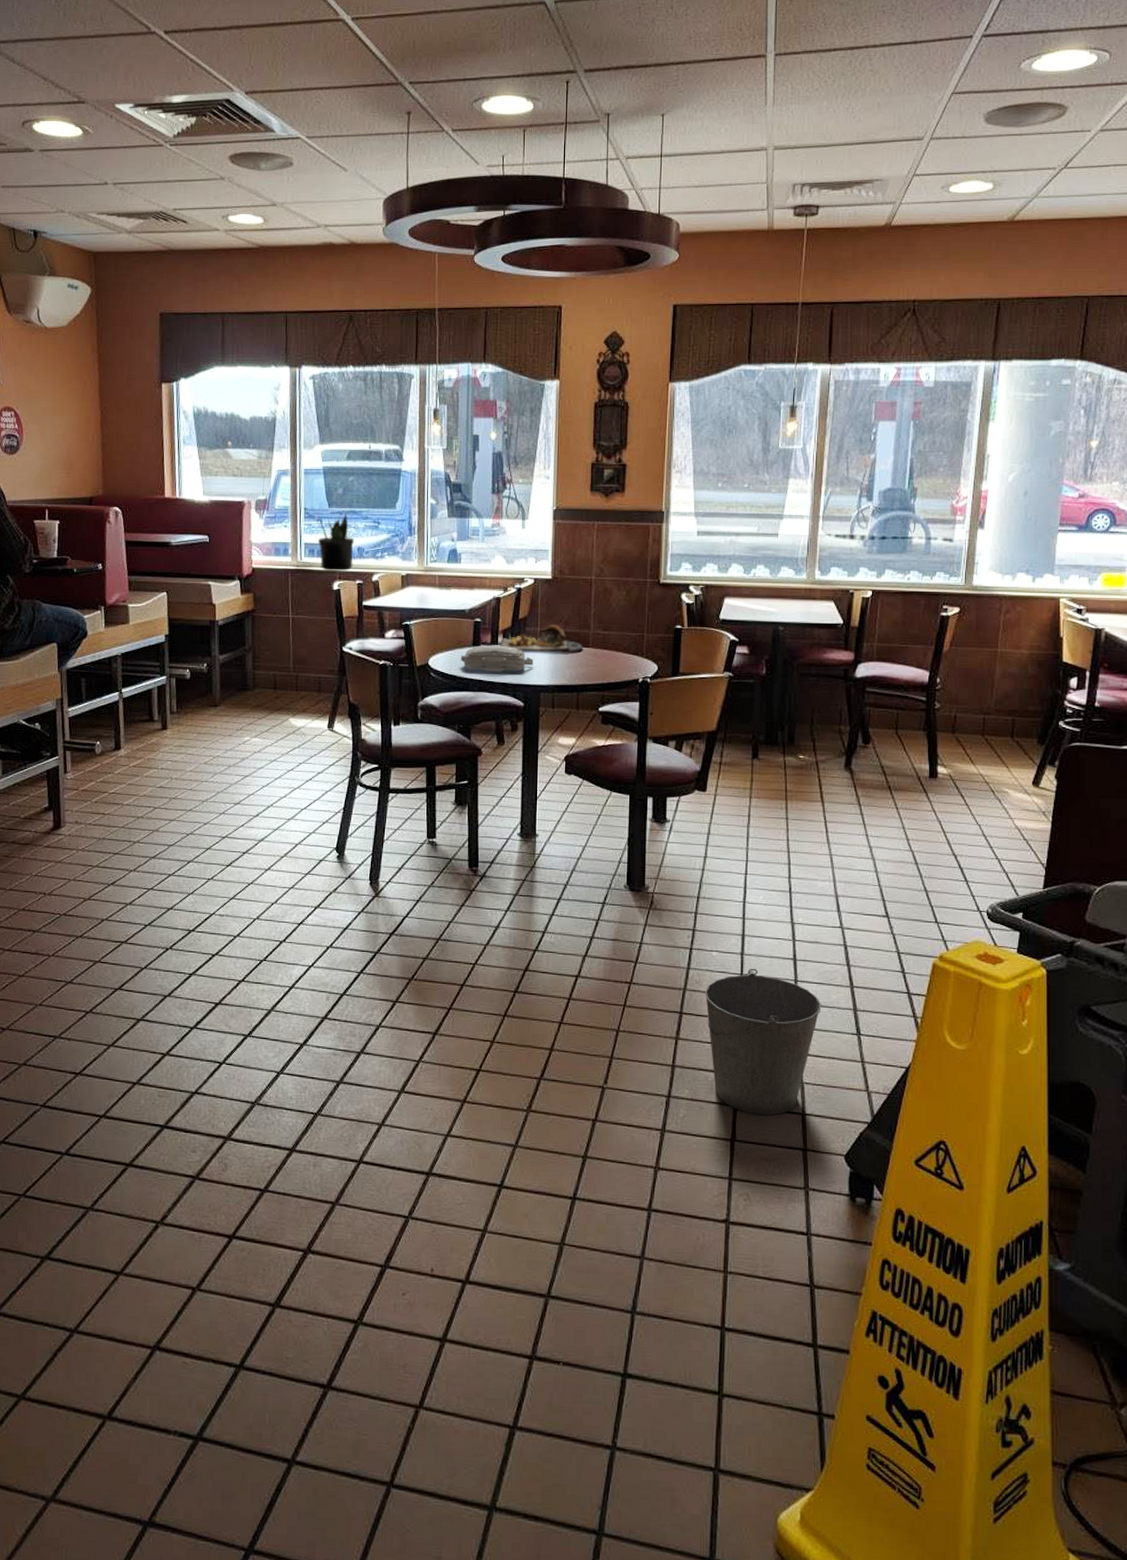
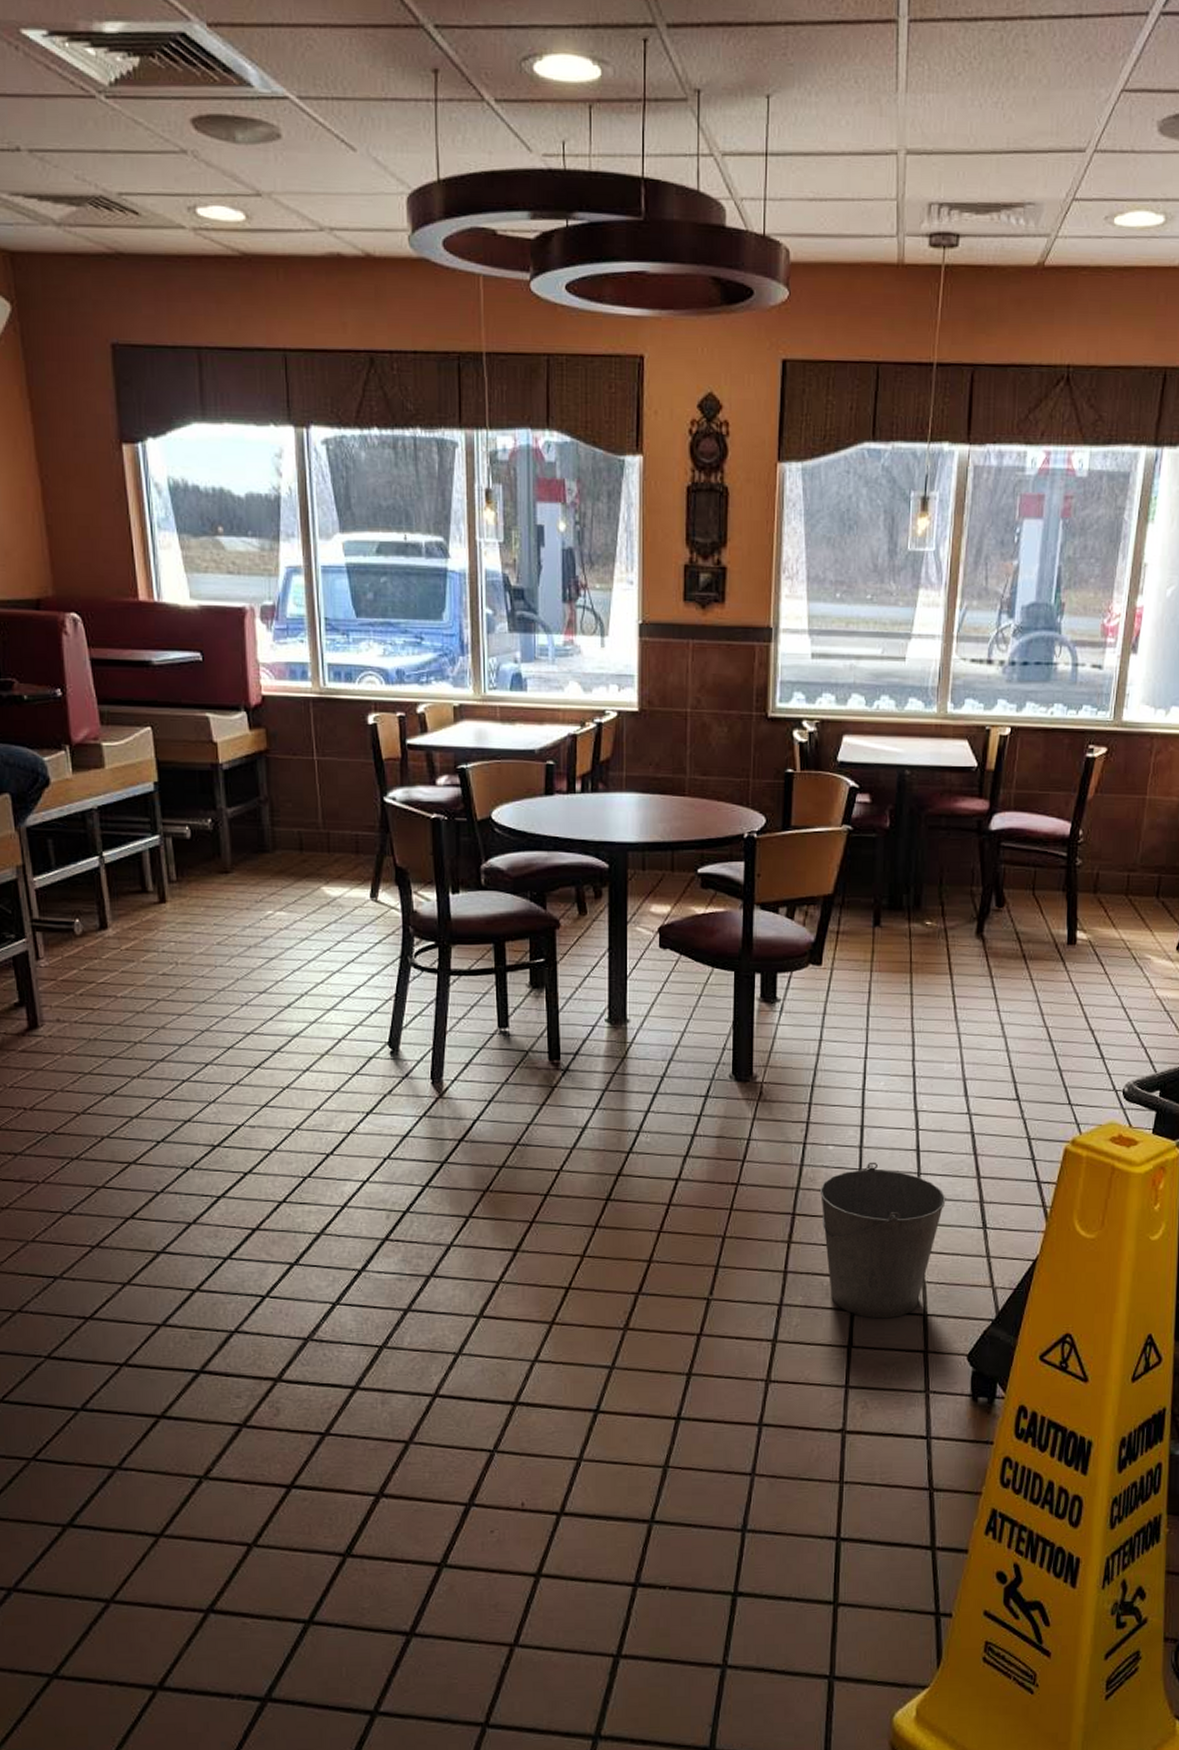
planter: present [317,513,354,572] -> none [342,625,392,701]
laptop bag: present [461,645,534,672] -> none [531,793,620,827]
food tray: present [500,625,583,653] -> none [578,768,678,803]

